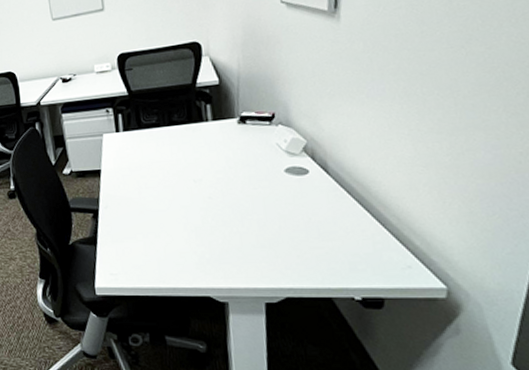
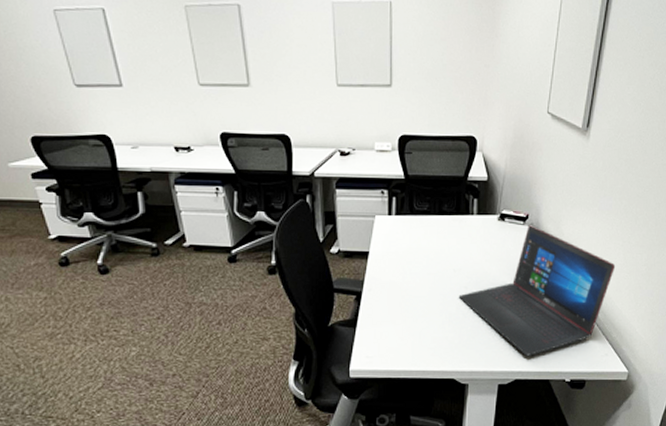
laptop: none [203,124,404,270] -> present [458,225,616,356]

